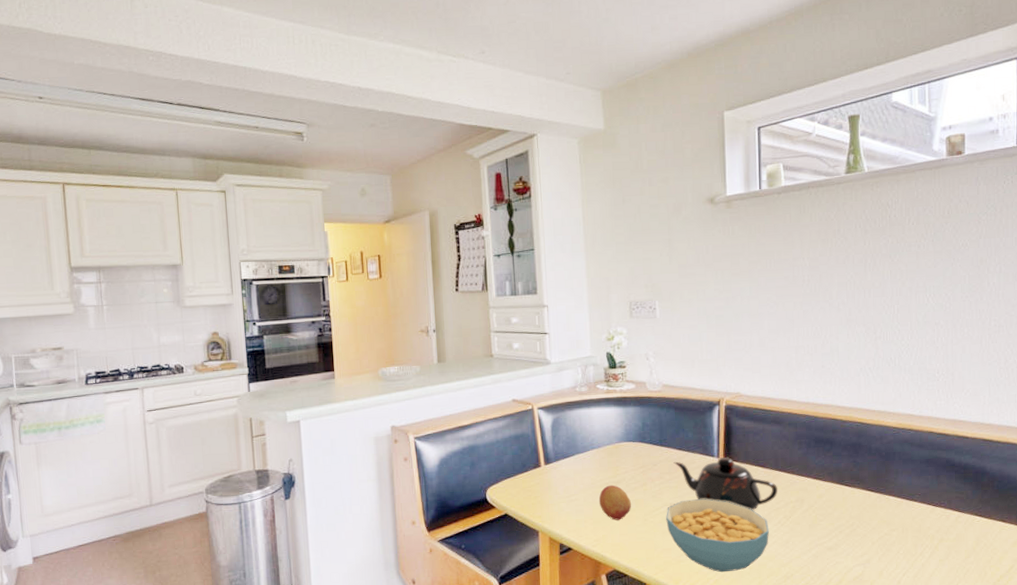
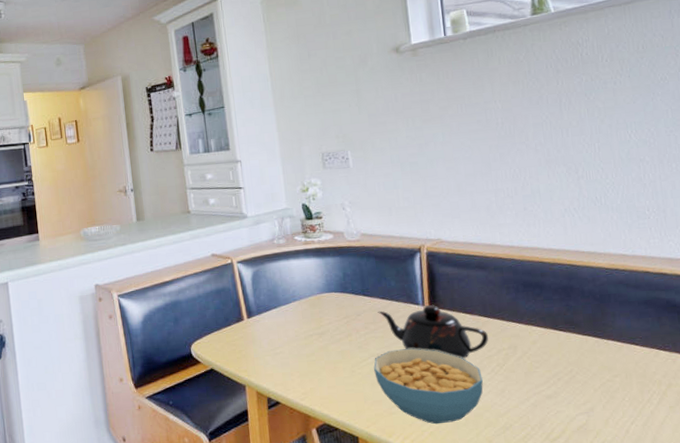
fruit: present [598,485,632,520] -> none [304,336,338,373]

